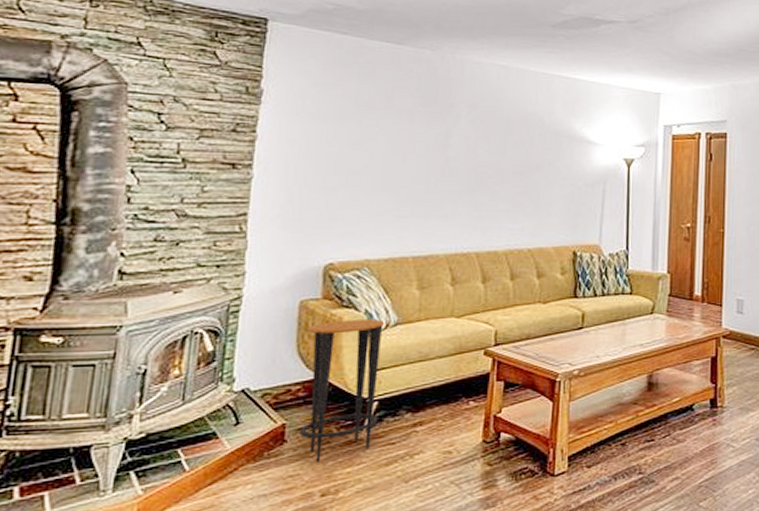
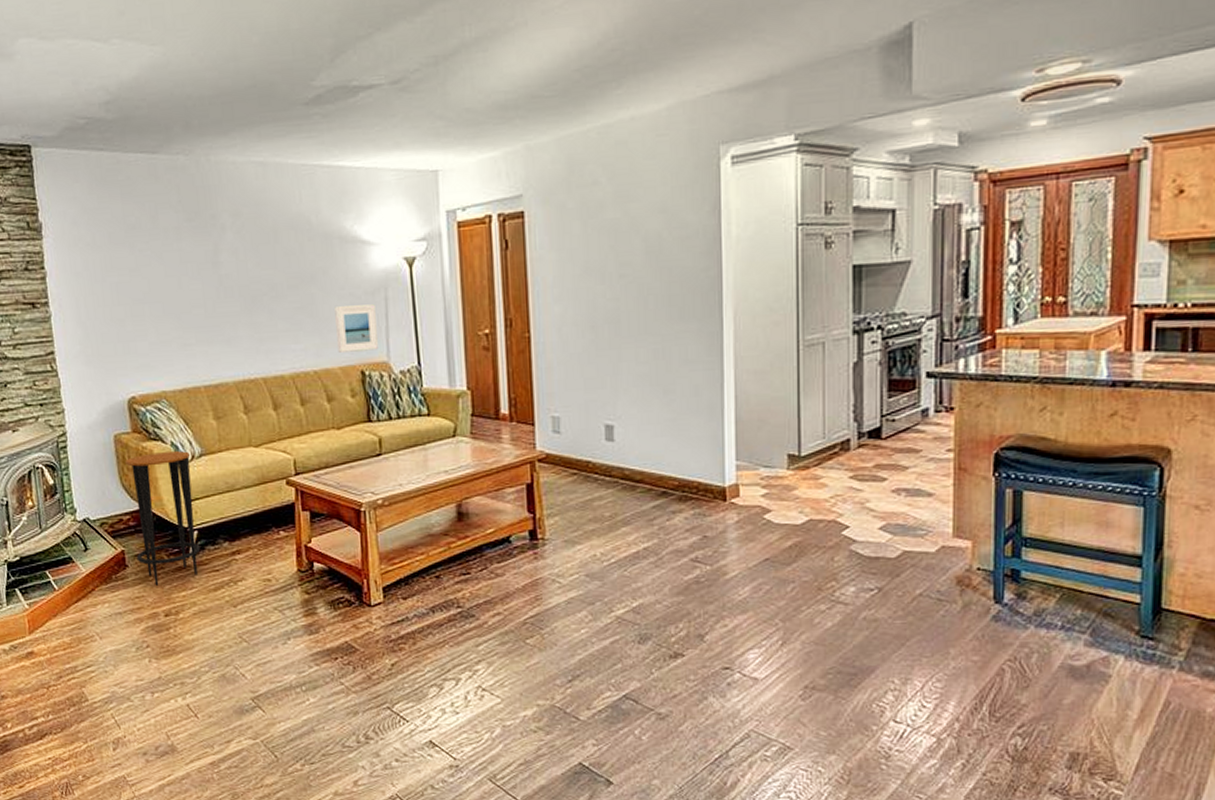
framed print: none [554,194,593,234] -> present [335,304,378,353]

